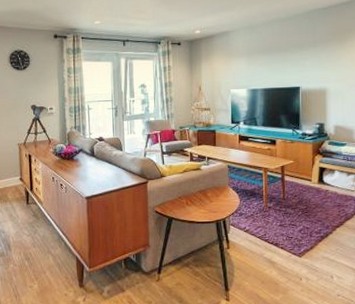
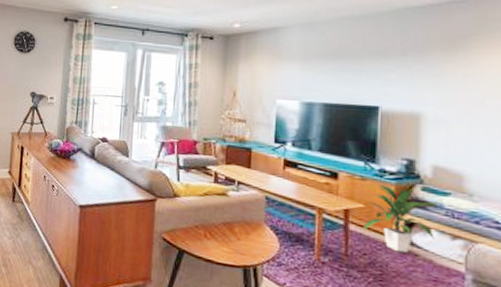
indoor plant: none [294,142,338,191] -> present [363,183,437,253]

